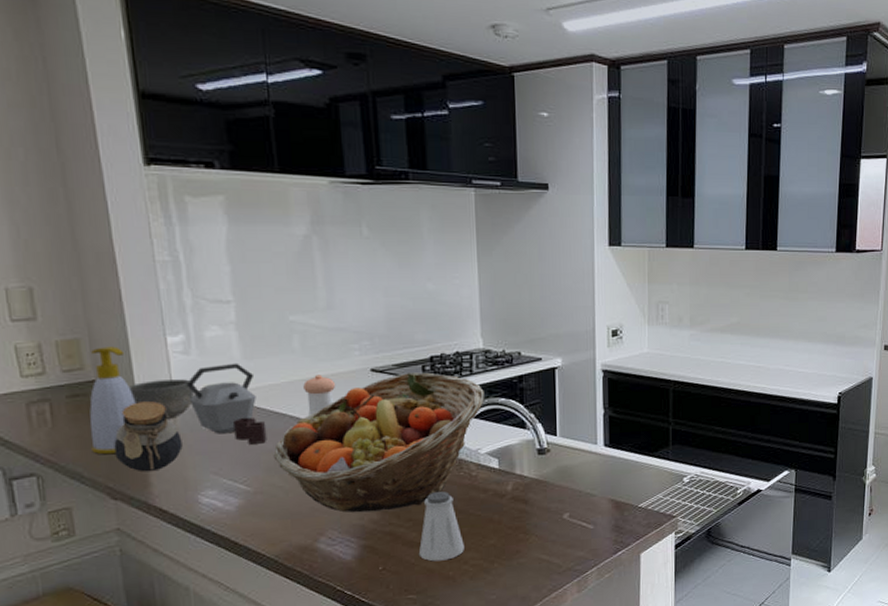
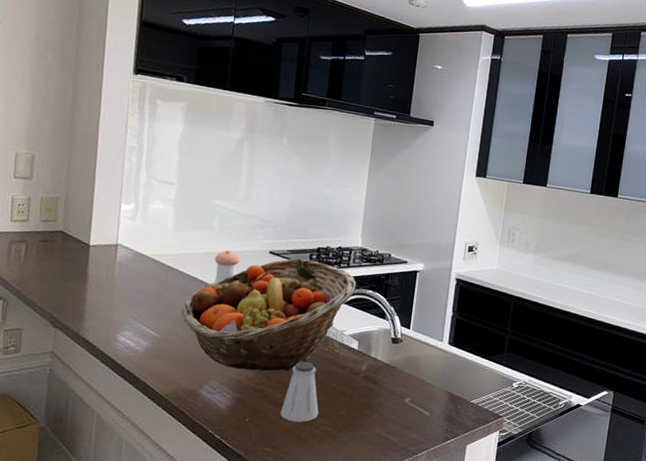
soap bottle: present [89,346,136,455] -> none [47,206,89,291]
jar: present [114,401,183,472] -> none [63,252,115,310]
bowl: present [128,379,194,419] -> none [85,237,132,269]
kettle: present [186,363,267,444] -> none [127,231,181,300]

